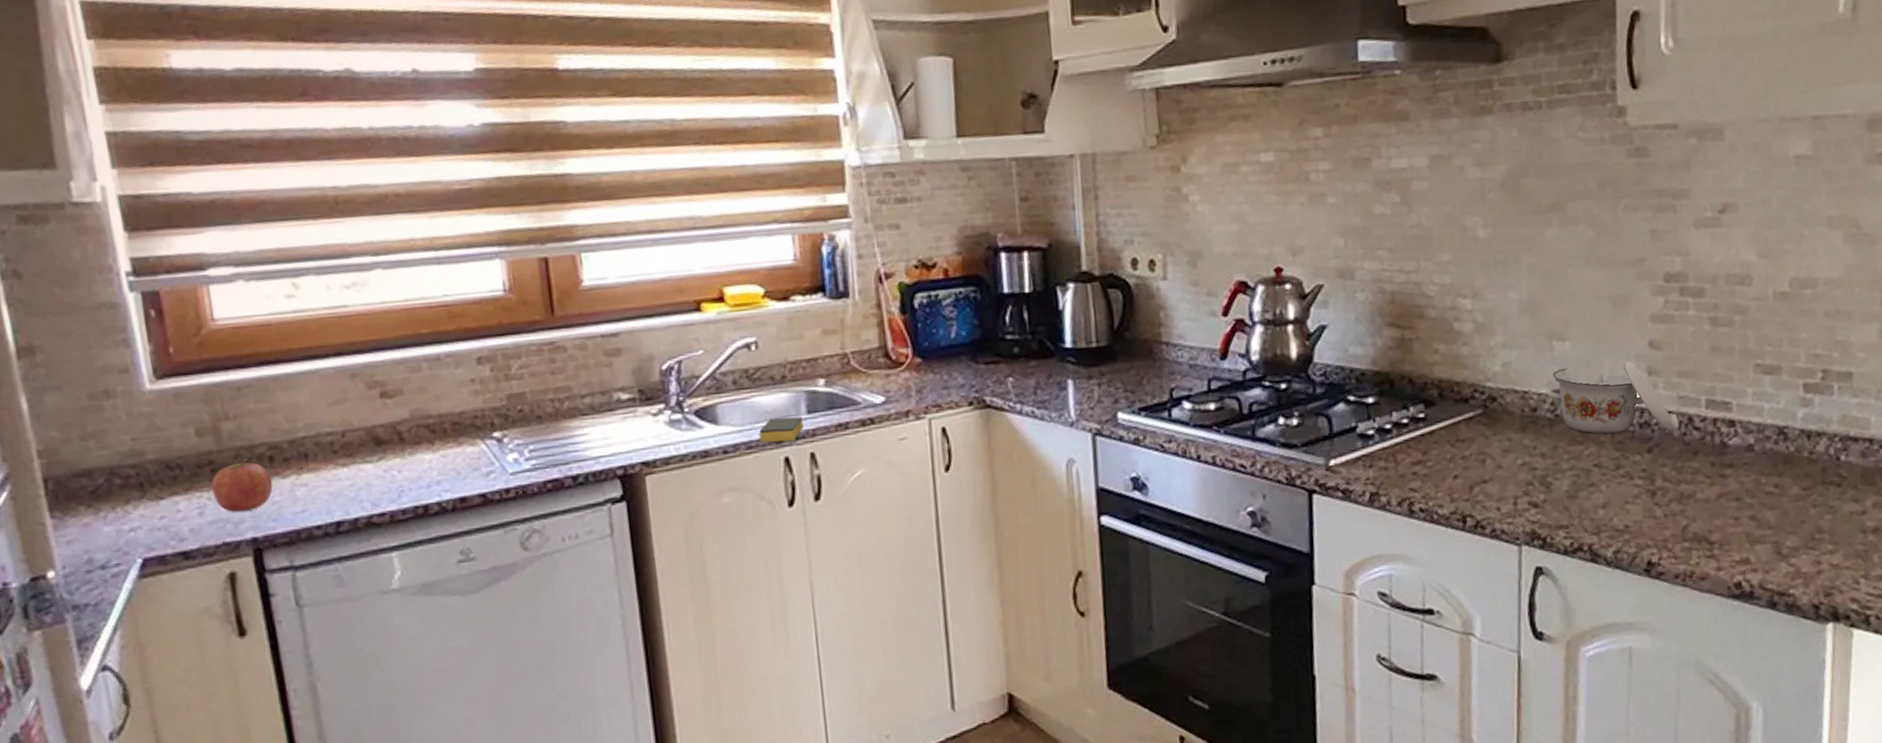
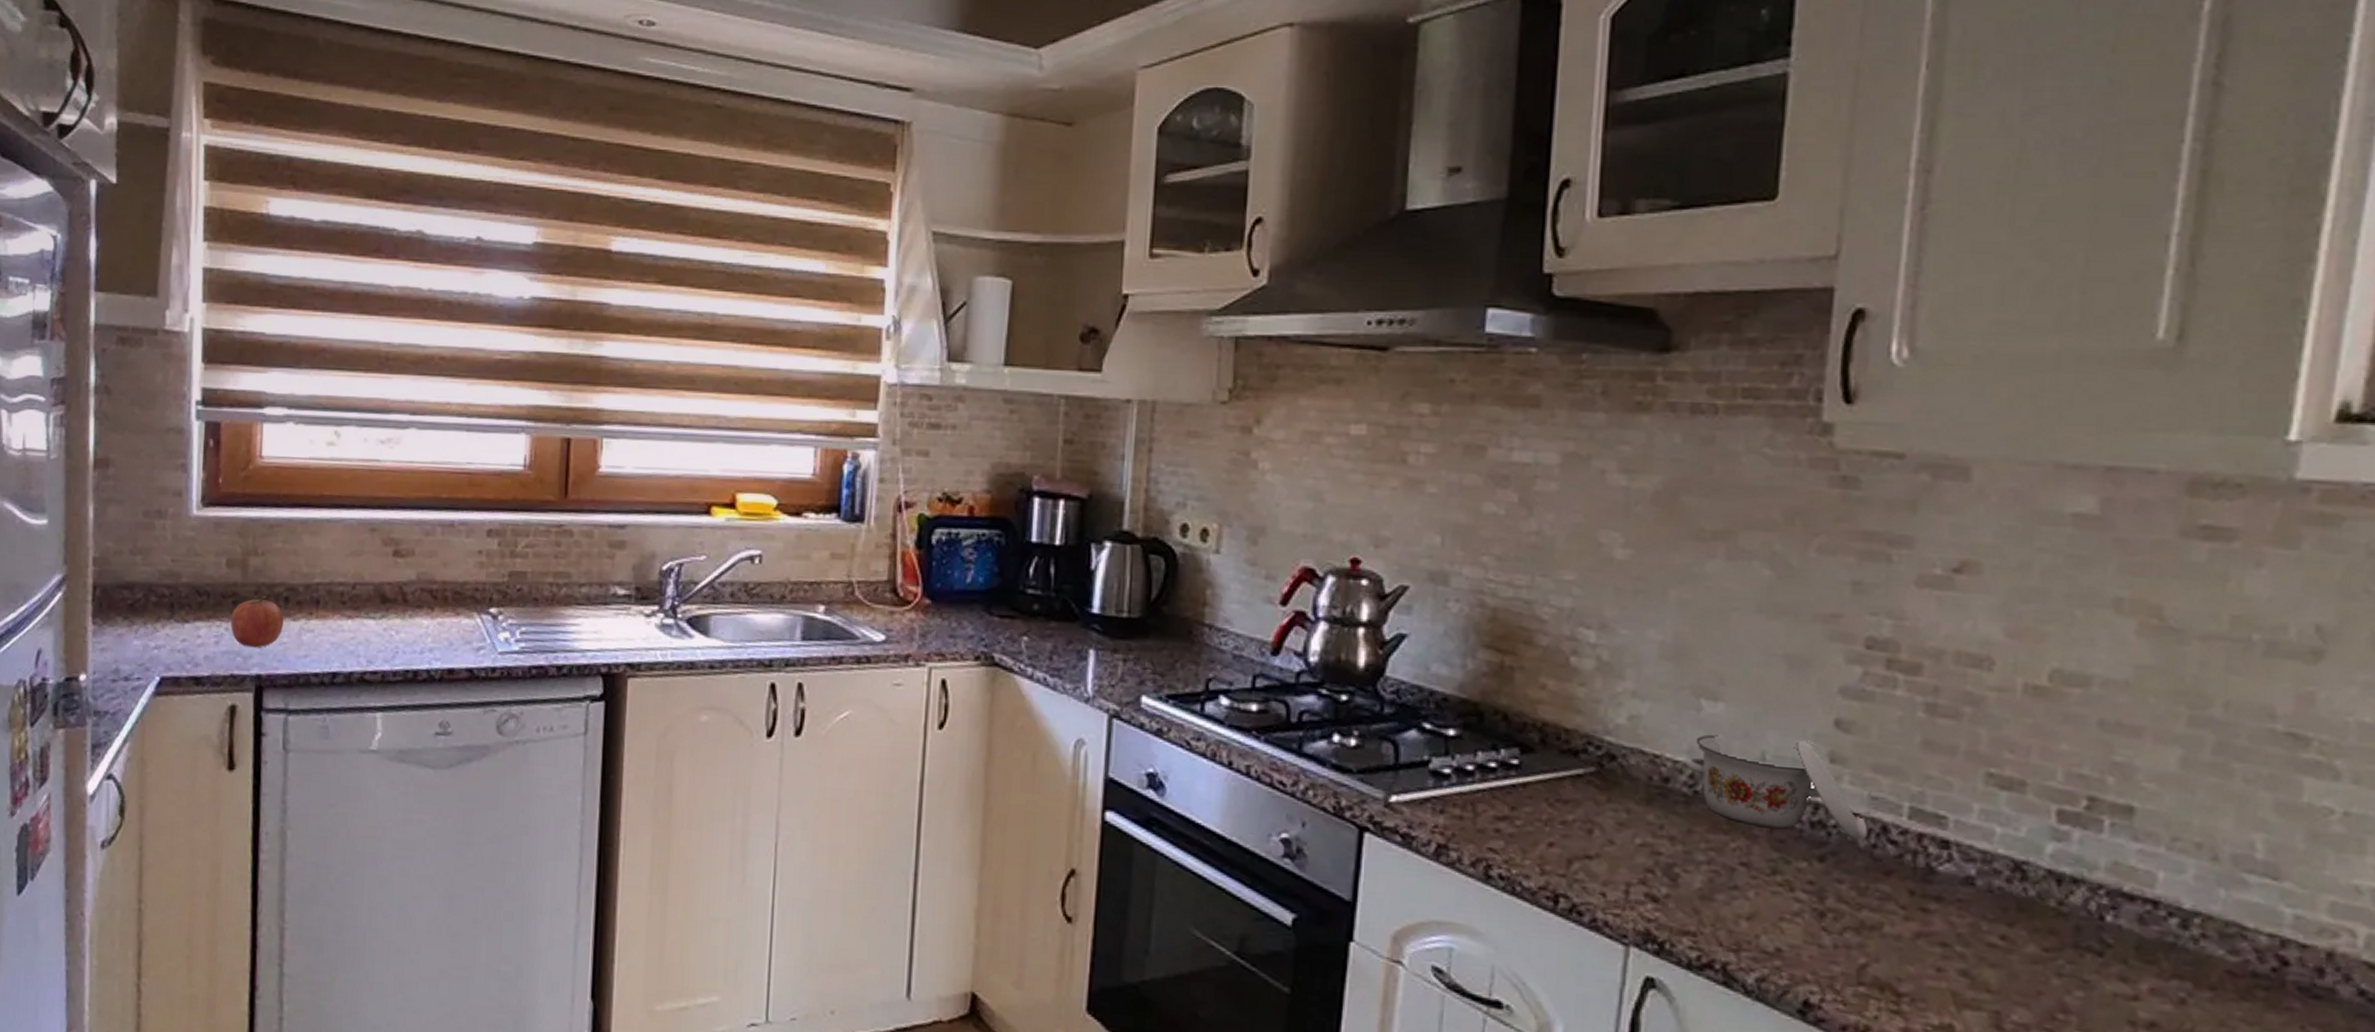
sponge: present [759,416,804,444] -> none [748,639,796,667]

